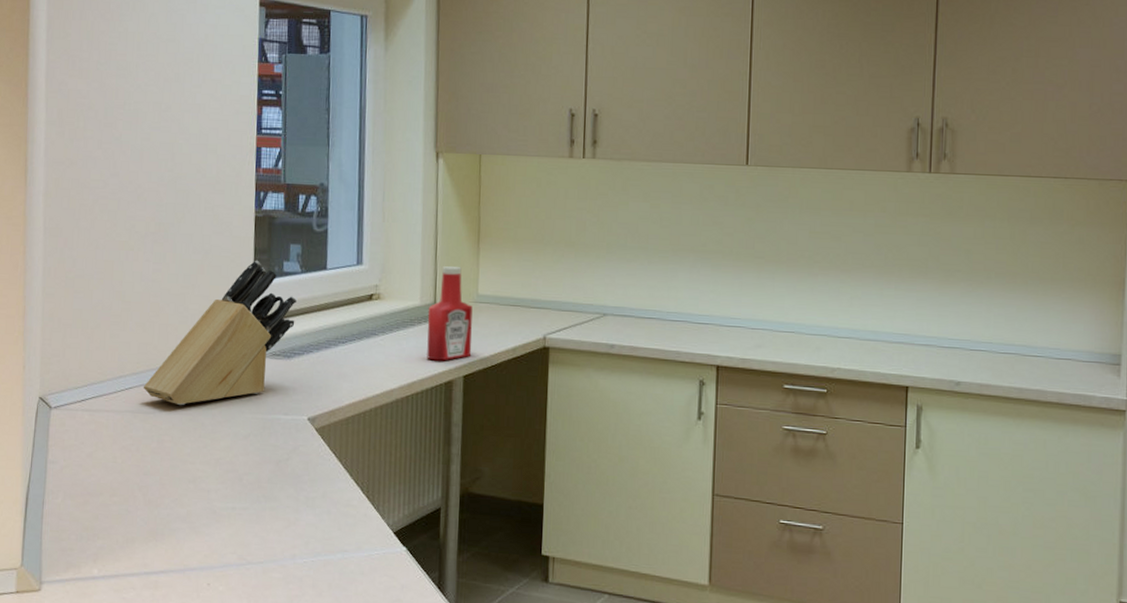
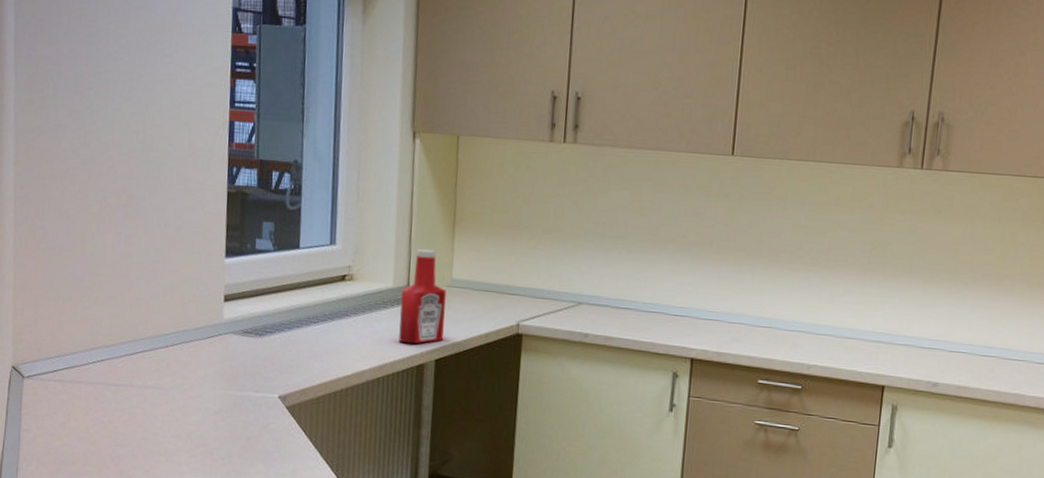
knife block: present [143,260,296,406] -> none [114,236,269,380]

